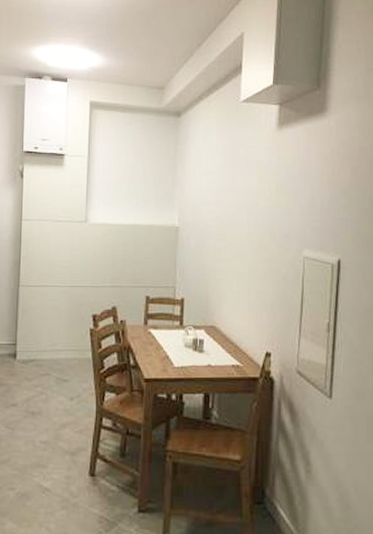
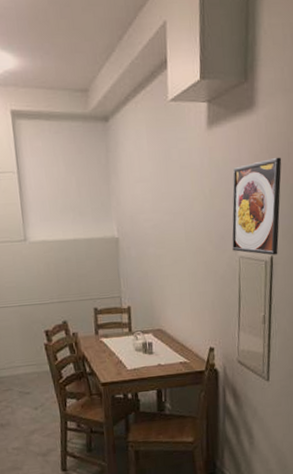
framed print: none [297,160,353,259] -> present [232,157,282,256]

